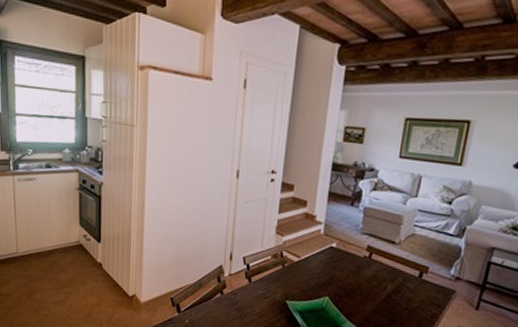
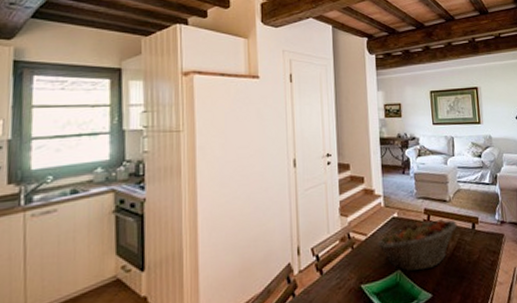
fruit basket: none [308,254,402,304] -> present [376,219,457,272]

